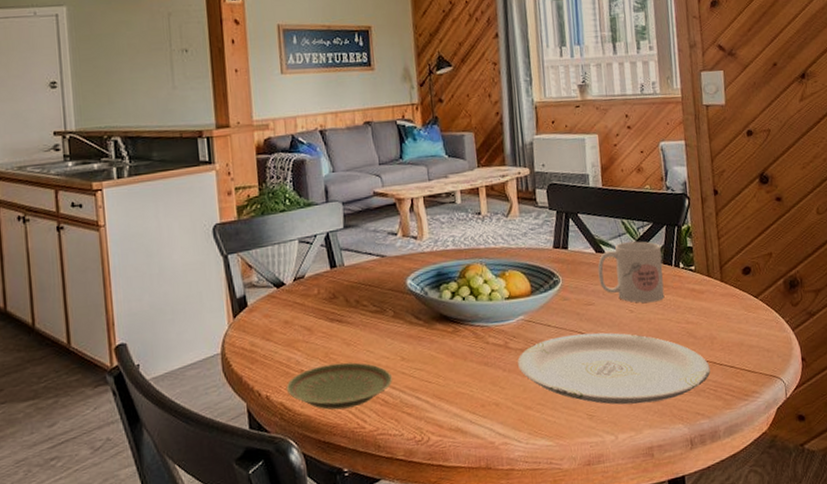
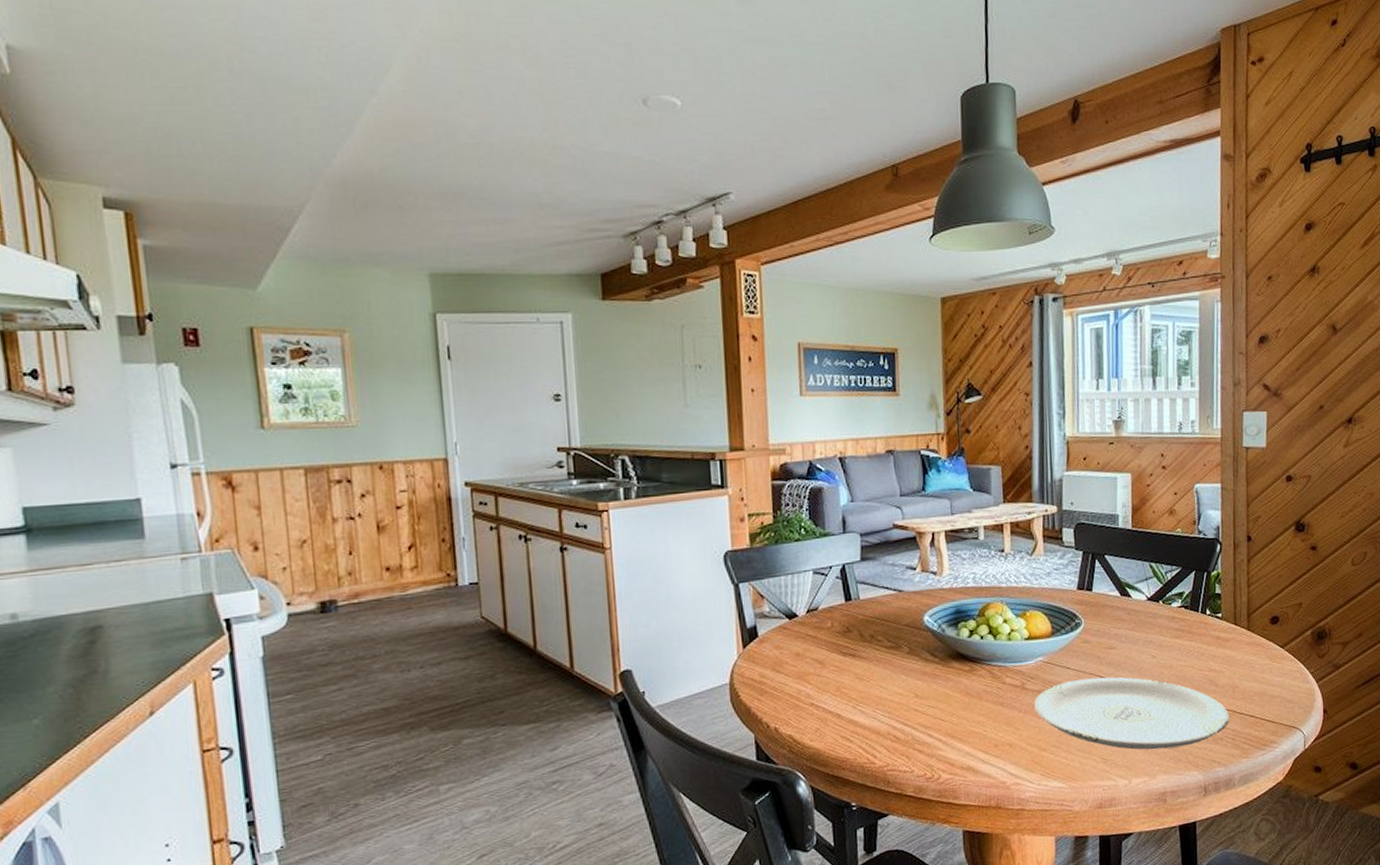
plate: present [286,362,393,410] -> none [795,697,906,745]
mug: present [597,241,665,303] -> none [1121,585,1189,649]

